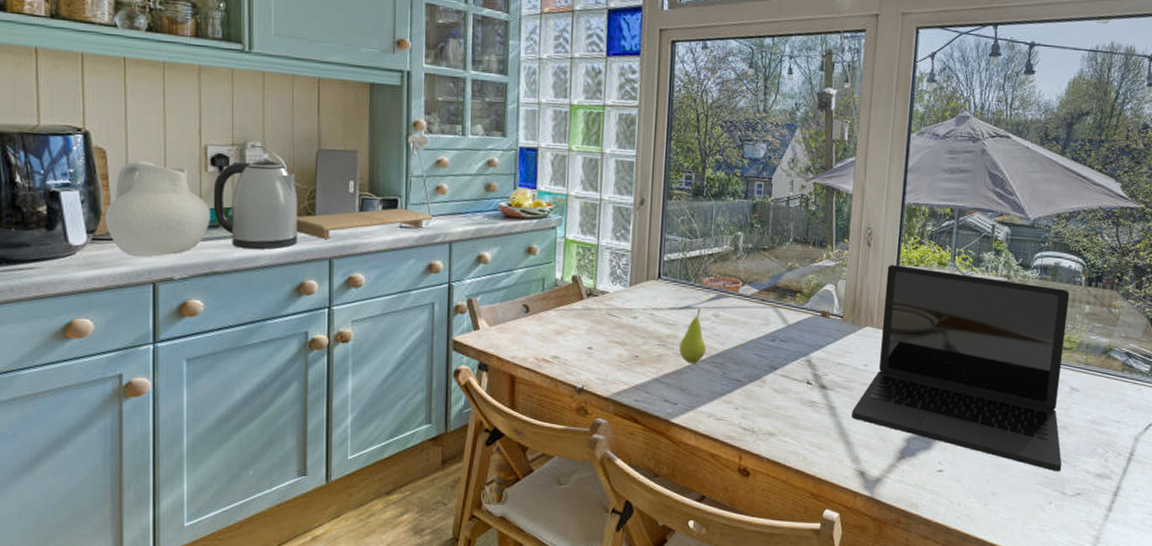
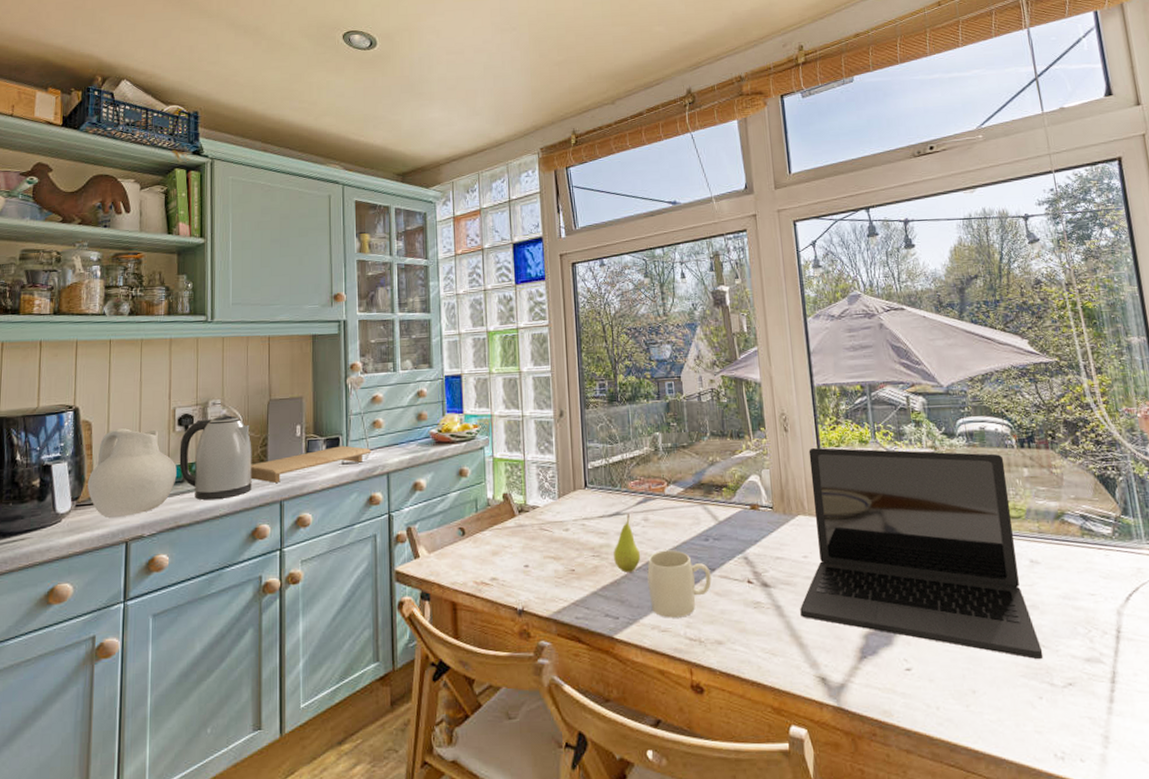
mug: none [709,346,773,409] -> present [647,550,712,618]

